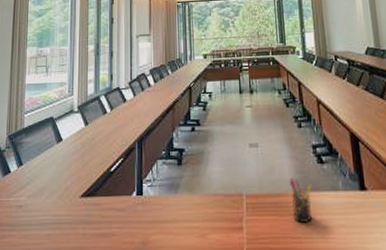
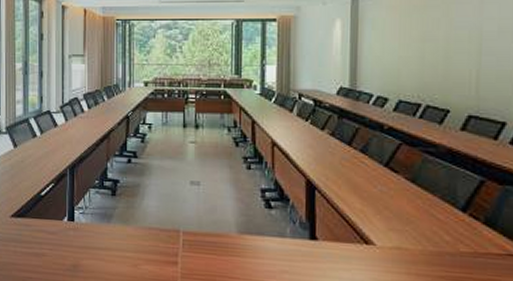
pen holder: present [289,177,312,223] -> none [232,219,256,265]

